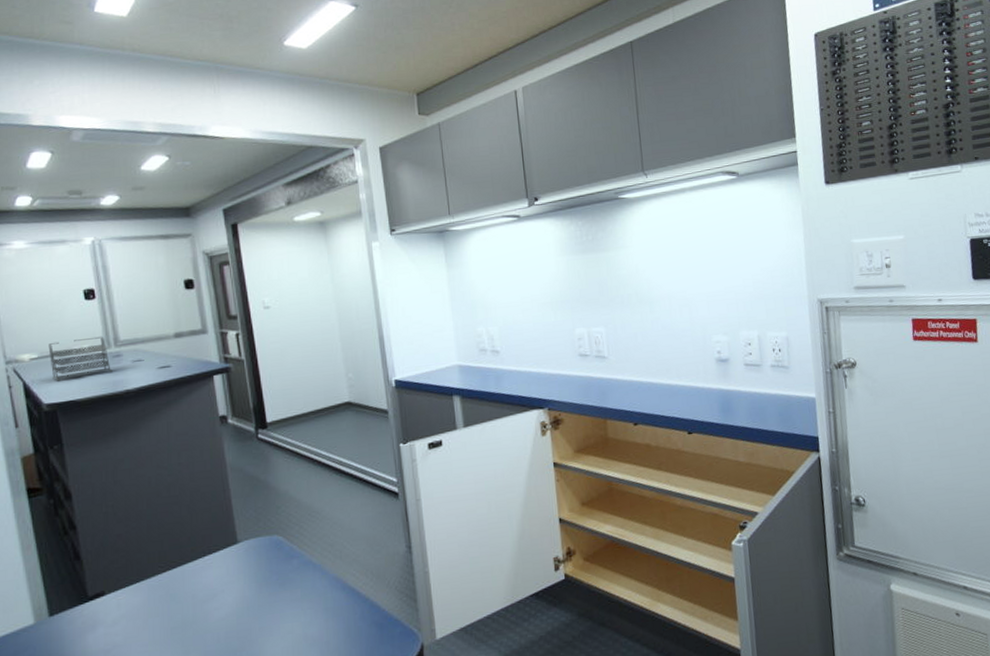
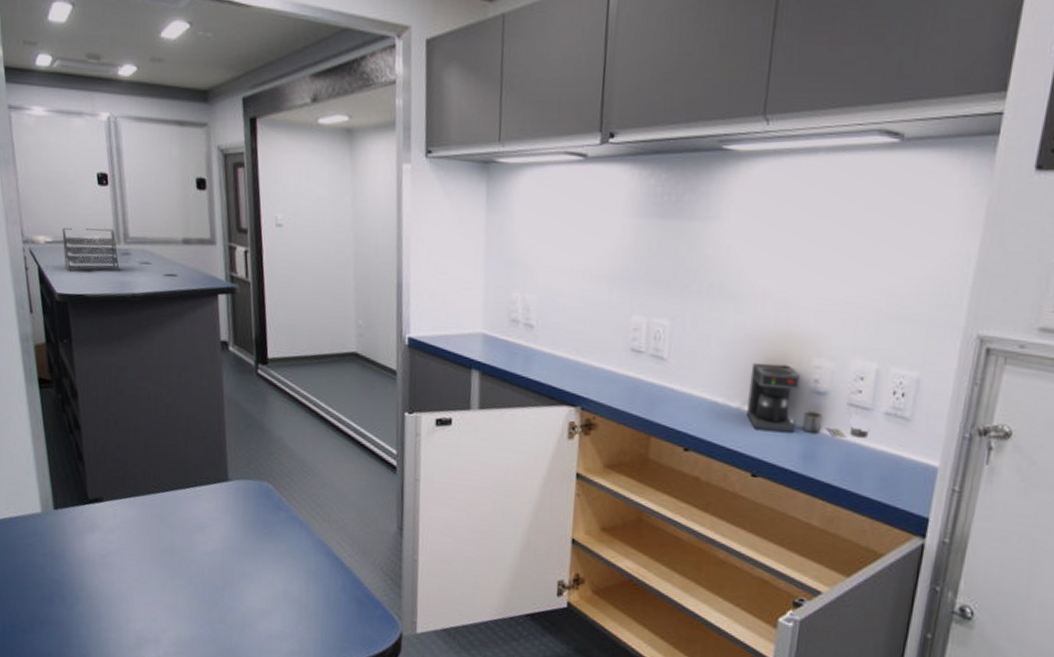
coffee maker: none [671,344,764,398] -> present [746,362,870,438]

